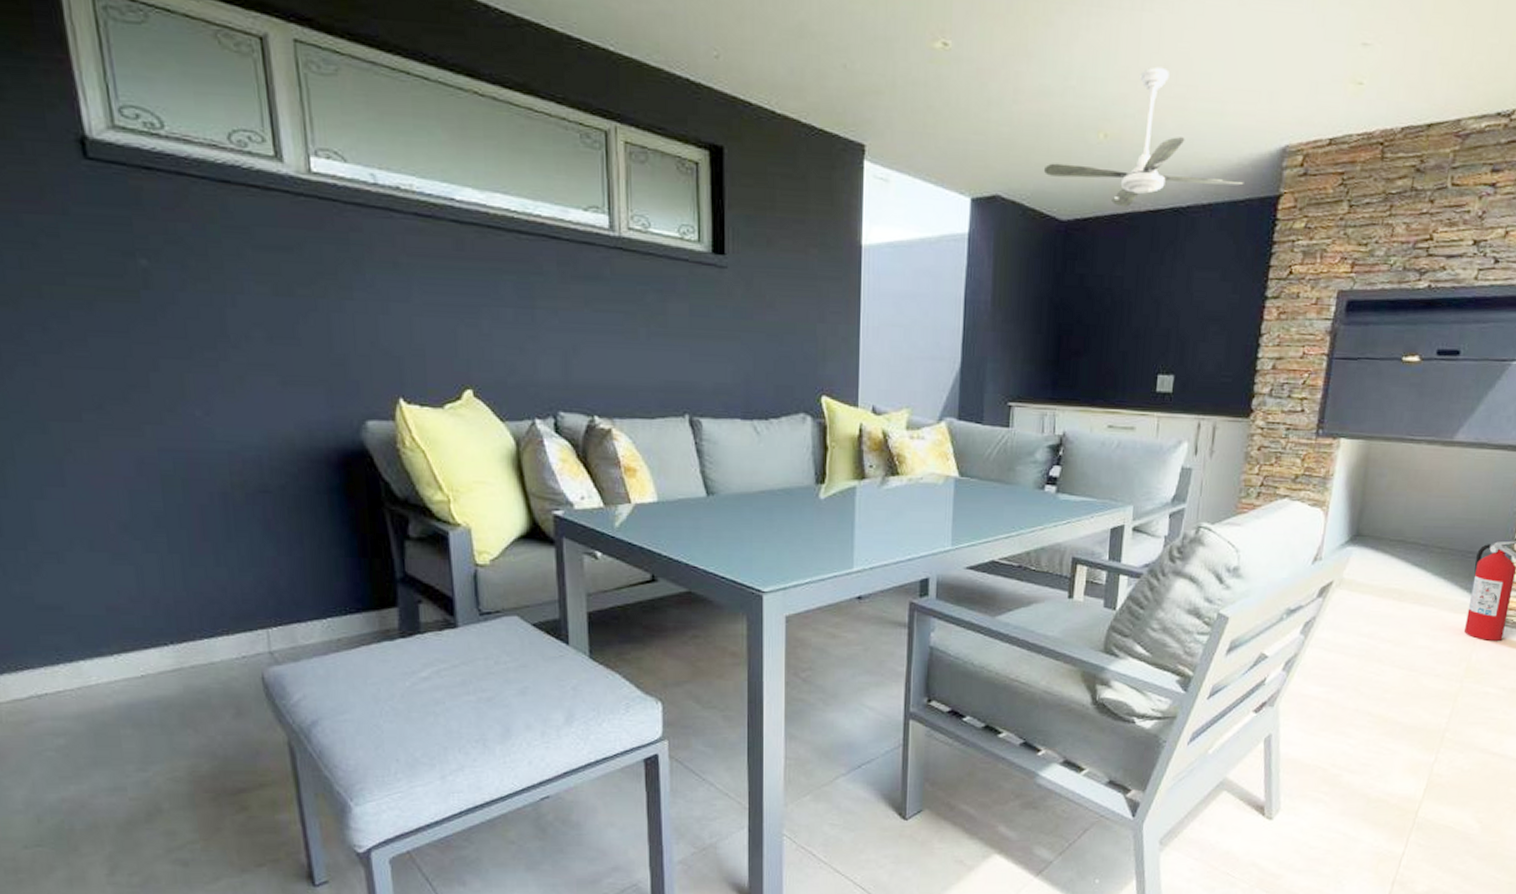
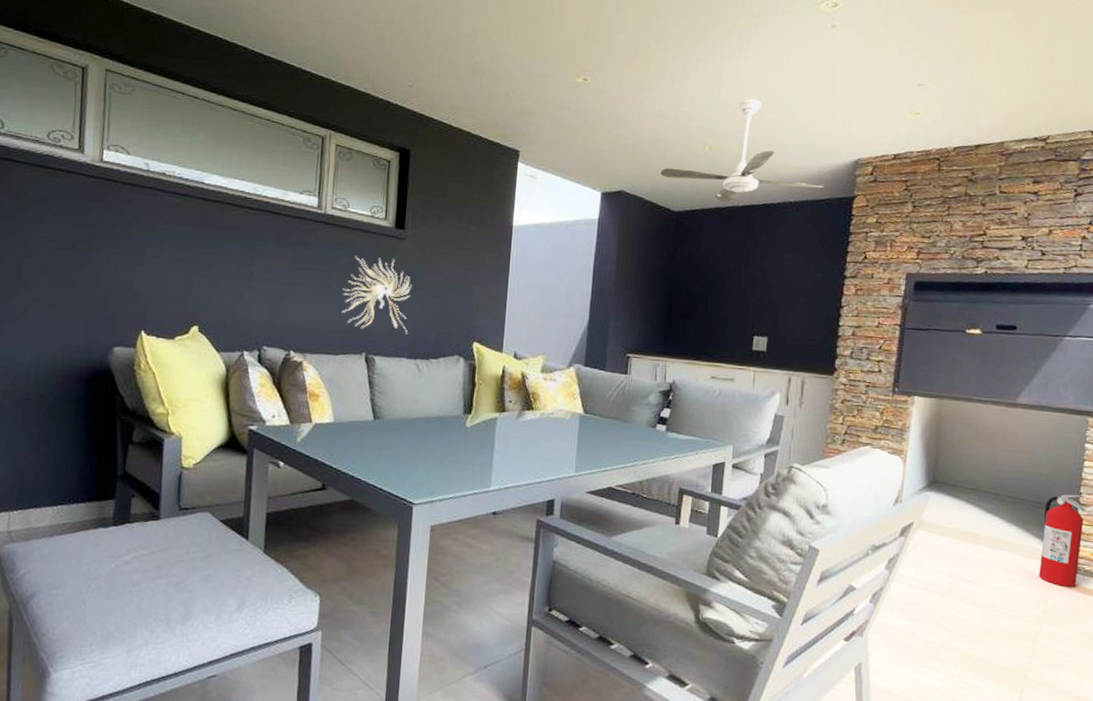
wall sculpture: none [652,291,741,390] -> present [342,256,412,334]

